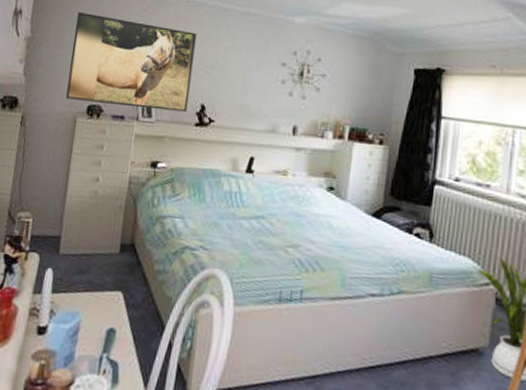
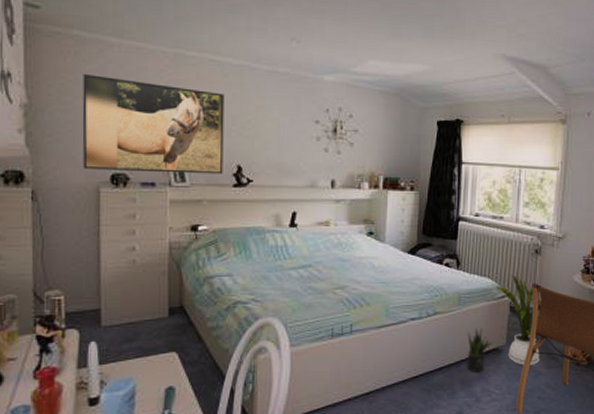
potted plant: none [437,318,473,377] -> present [467,328,494,372]

